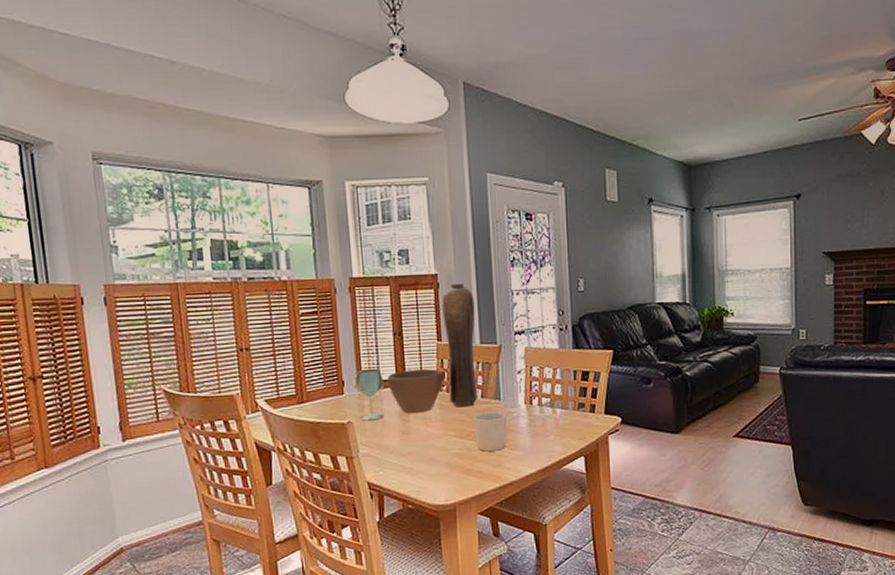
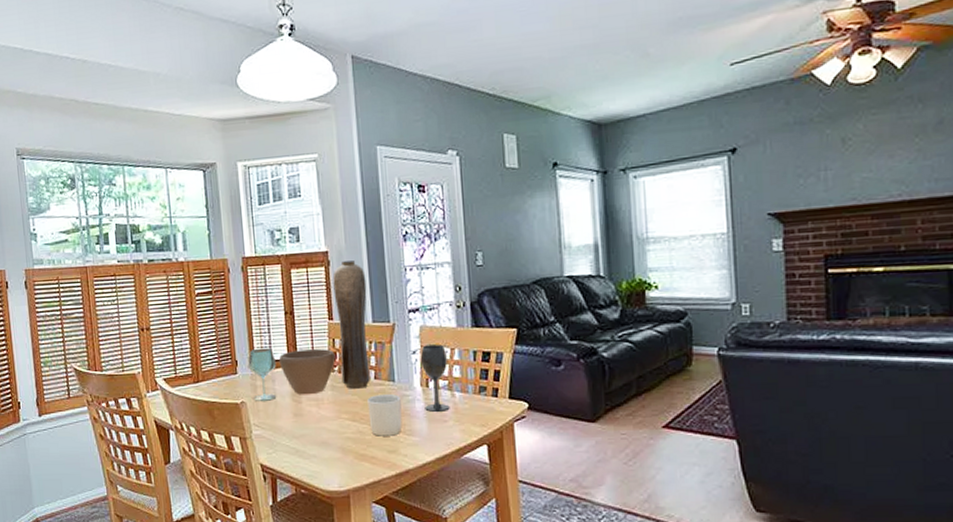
wine glass: none [524,365,551,427] -> present [420,344,450,412]

